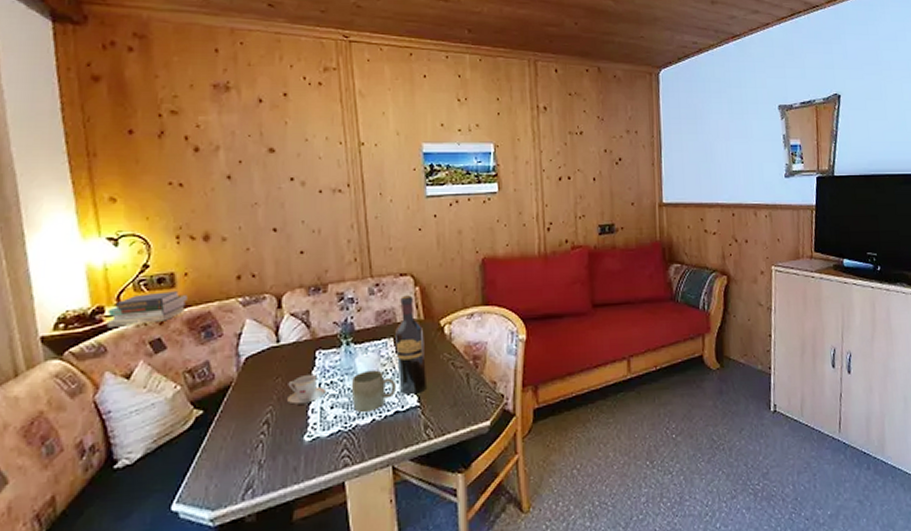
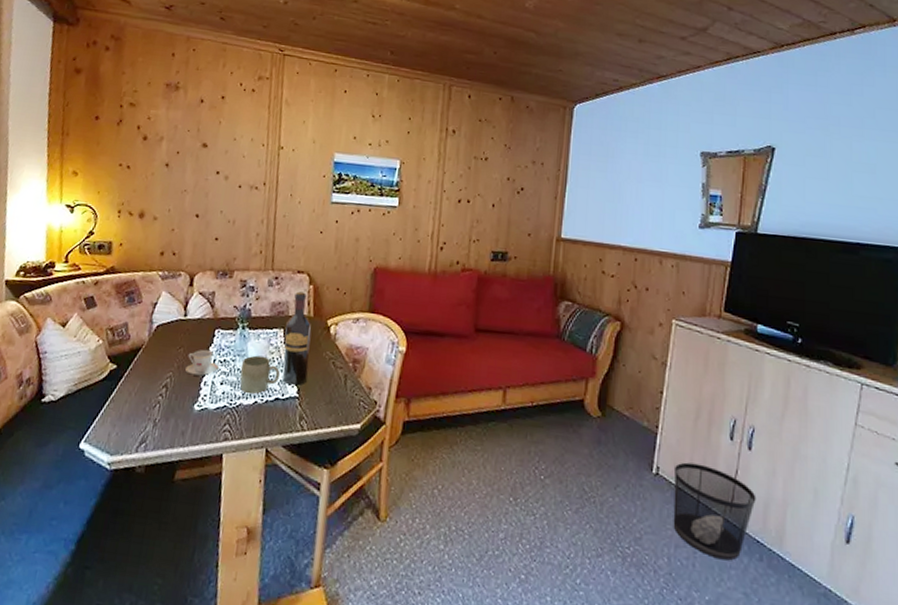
books: present [106,291,188,329] -> none [54,256,120,283]
waste bin: none [789,394,859,476] -> present [673,462,756,561]

